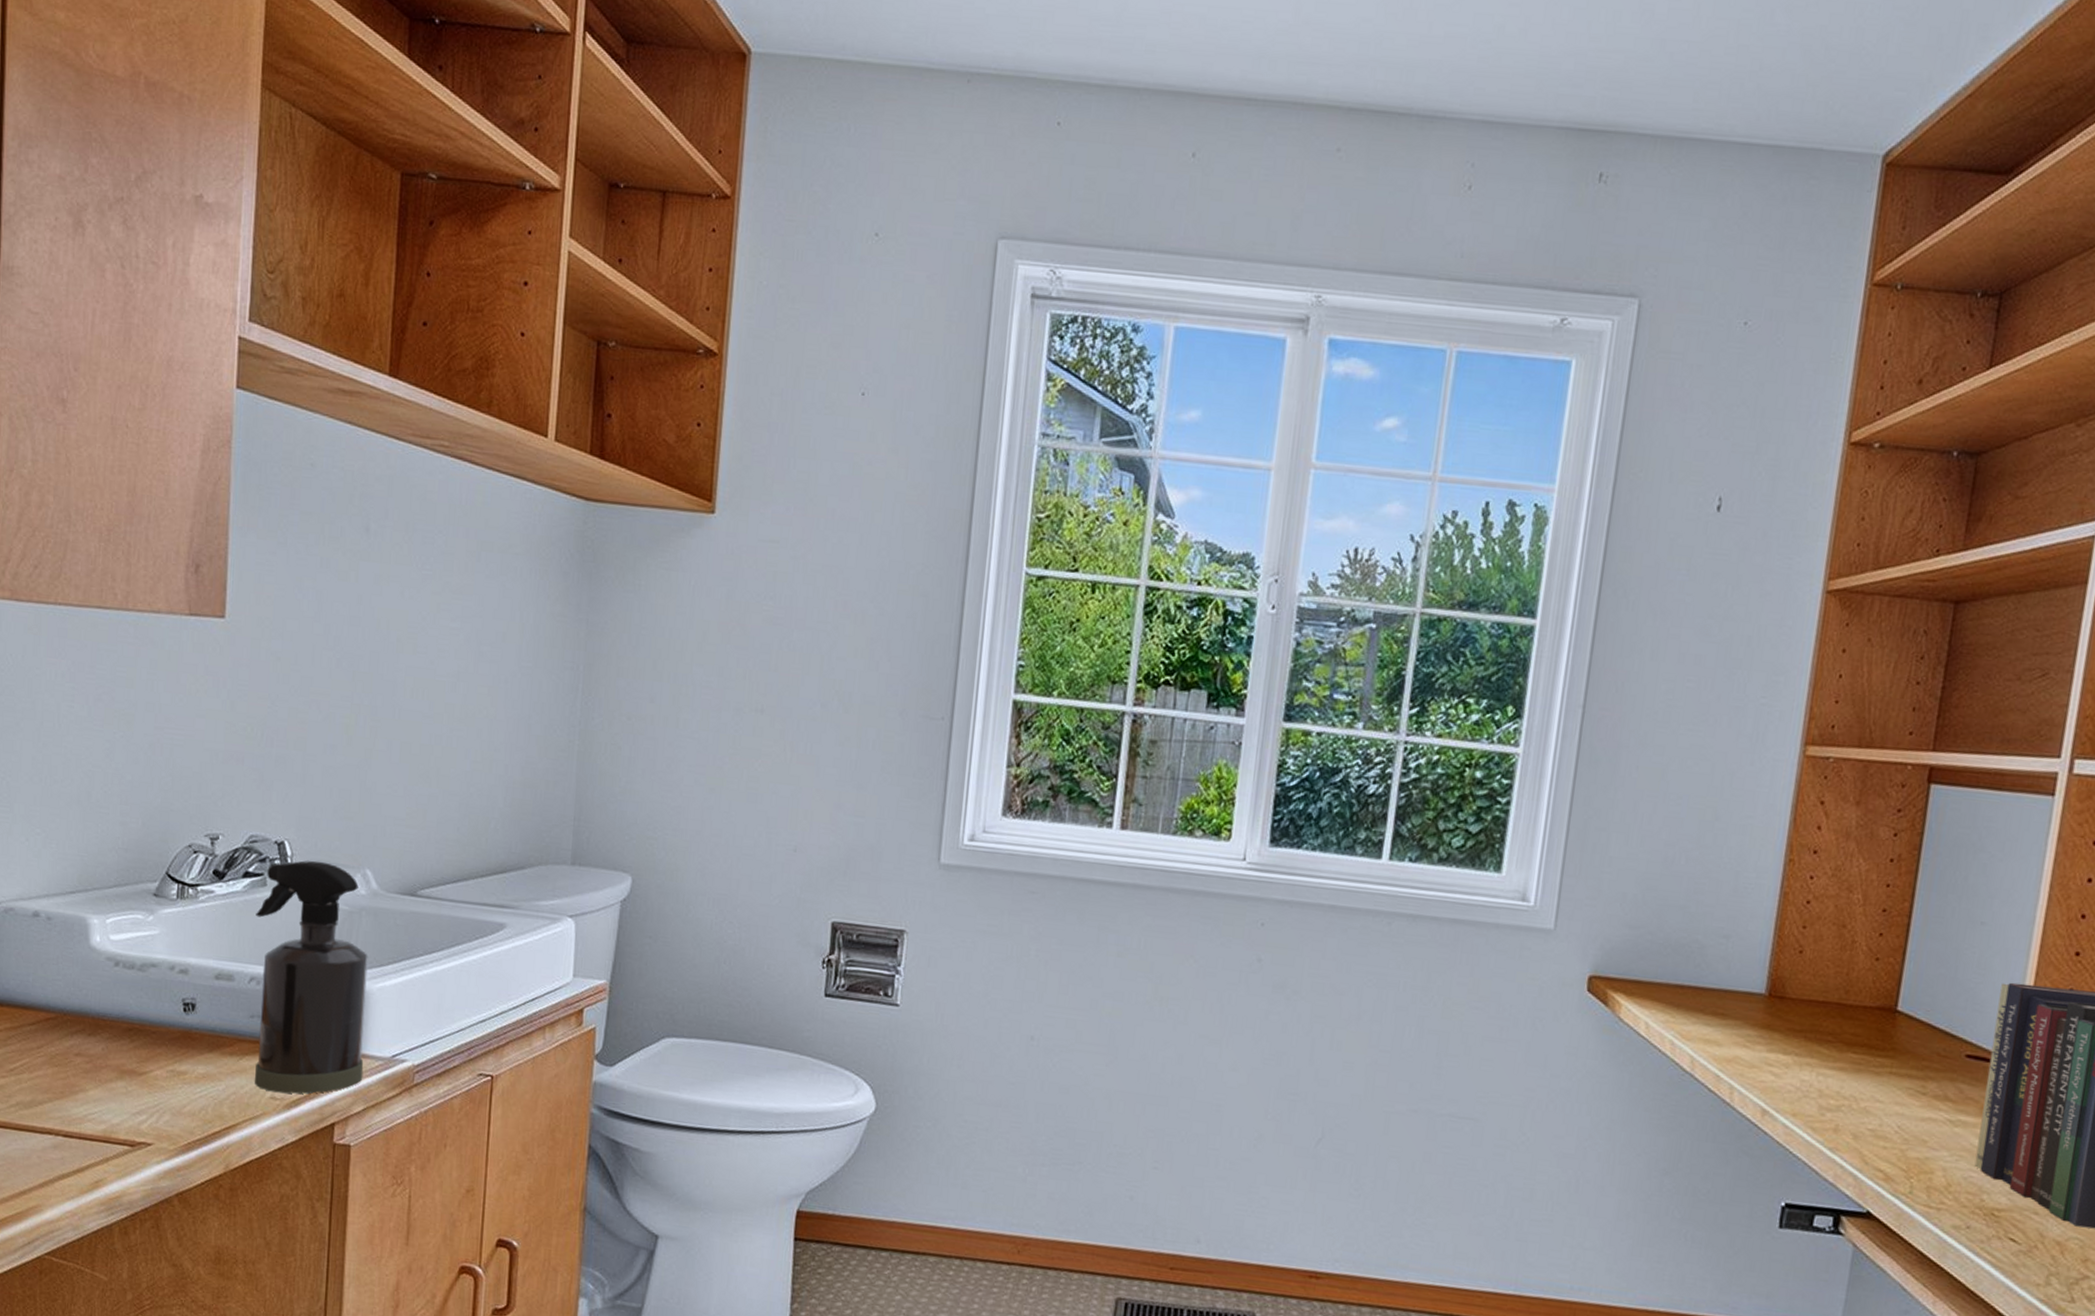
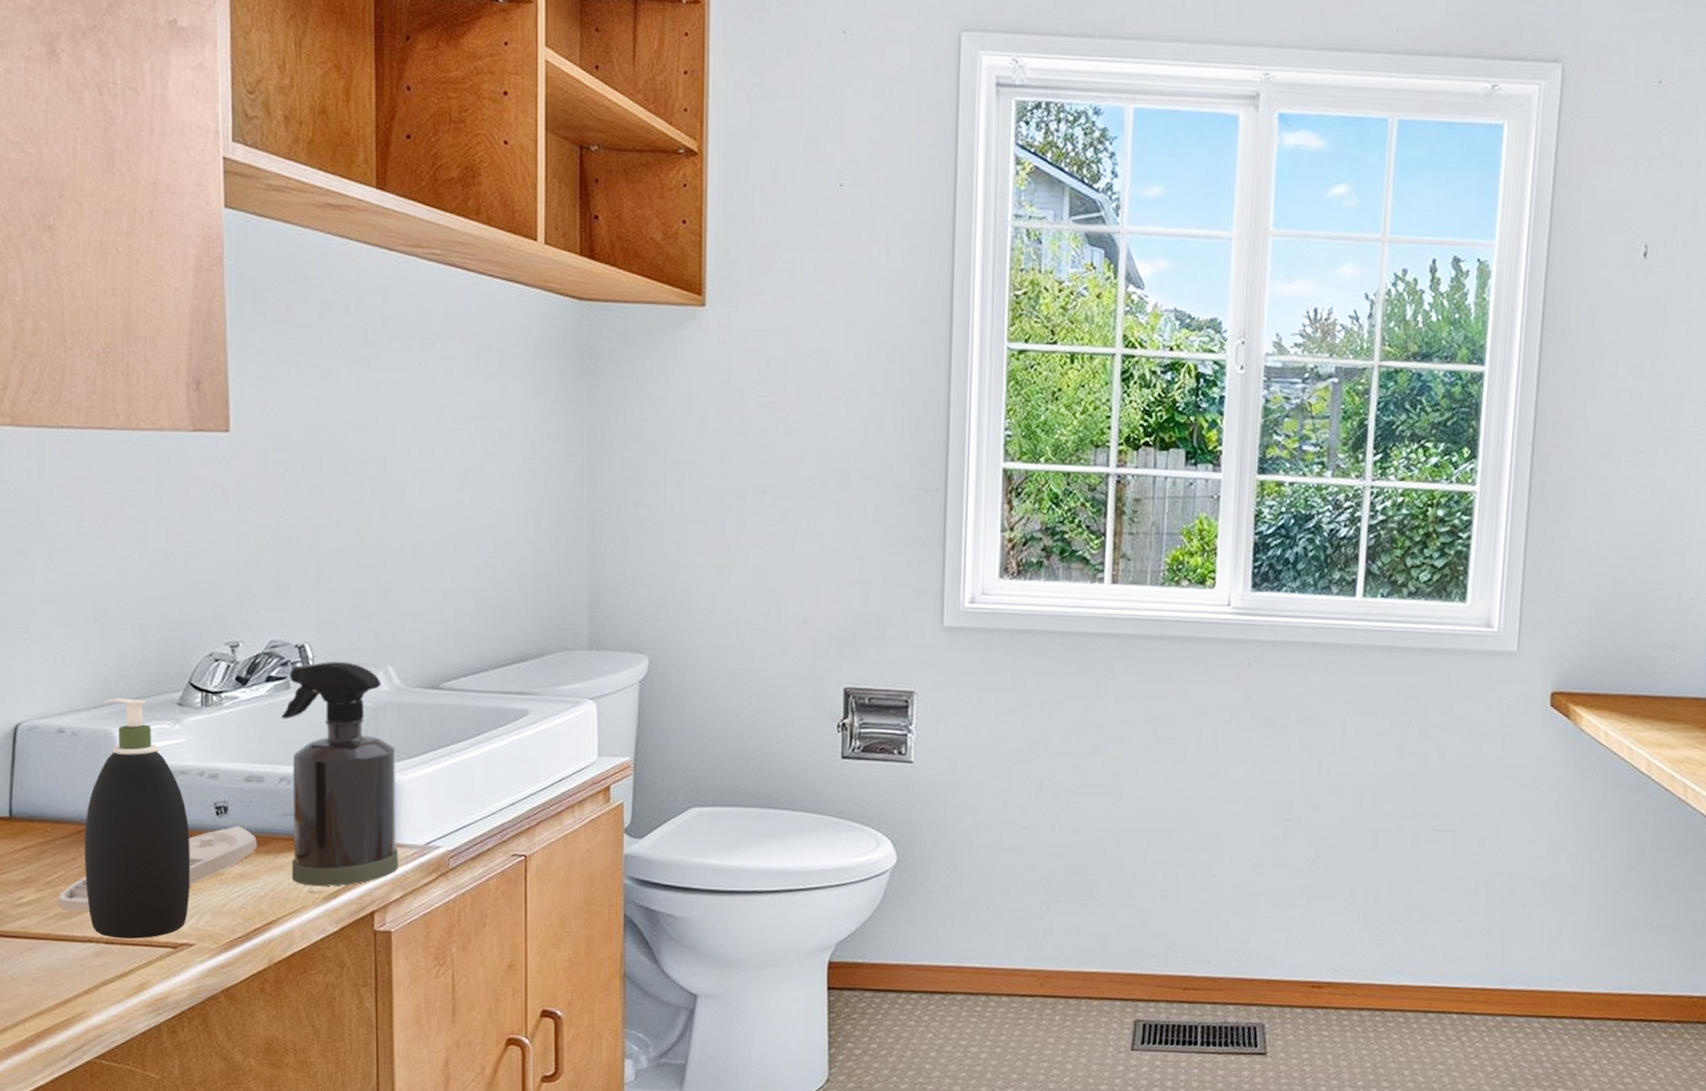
soap dish: none [21,1024,223,1102] -> present [58,826,258,912]
soap dispenser: none [49,884,156,1135] -> present [84,697,191,939]

